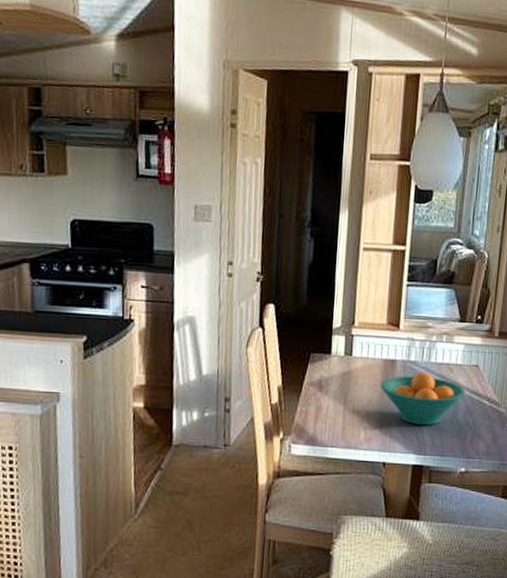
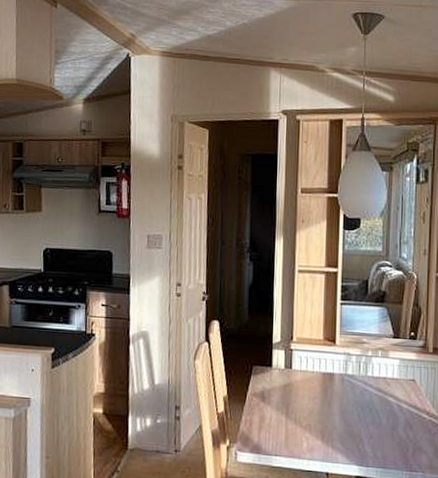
fruit bowl: present [381,372,465,426] -> none [320,385,404,438]

